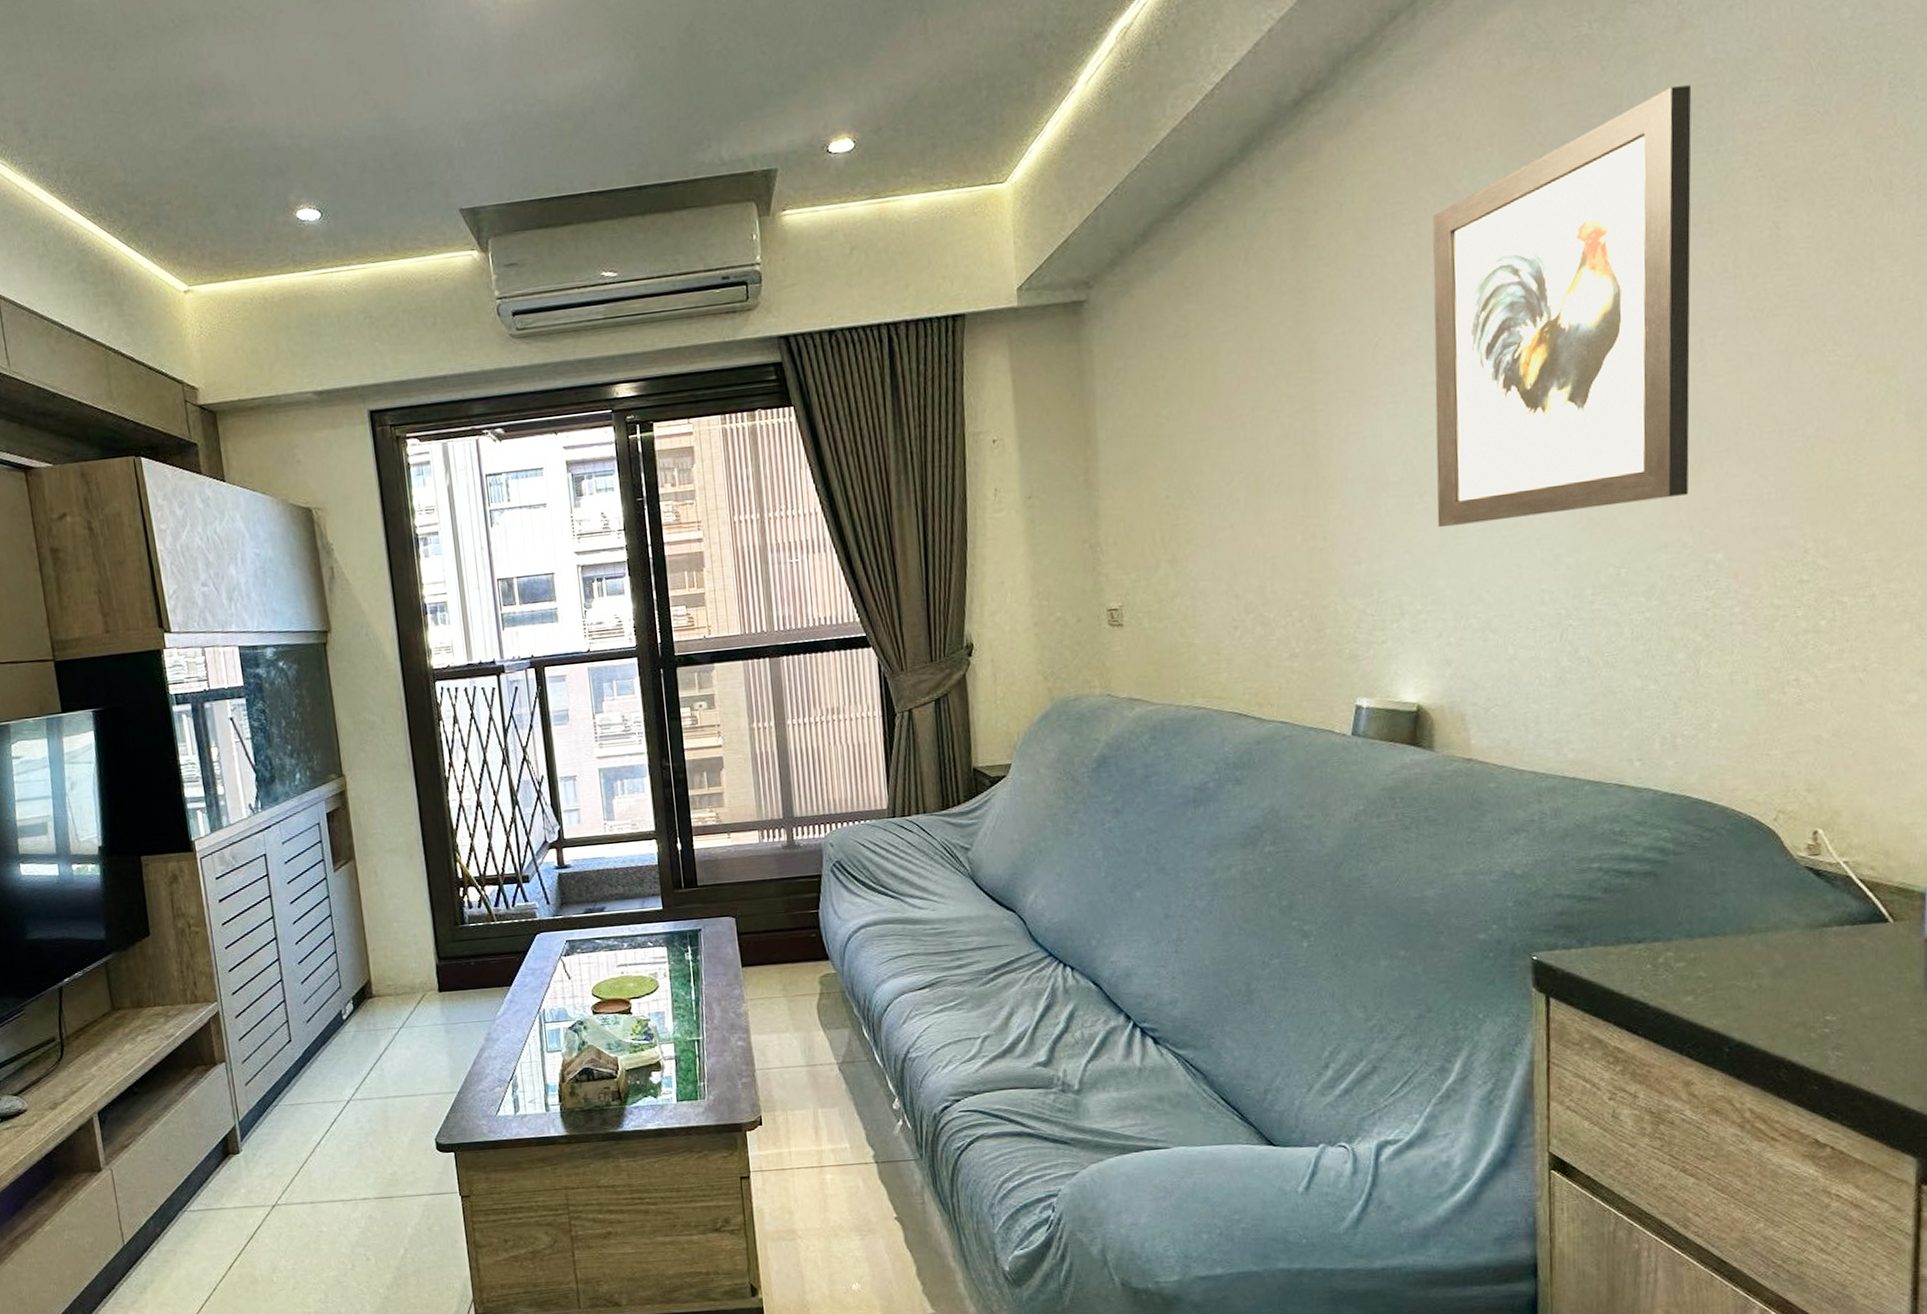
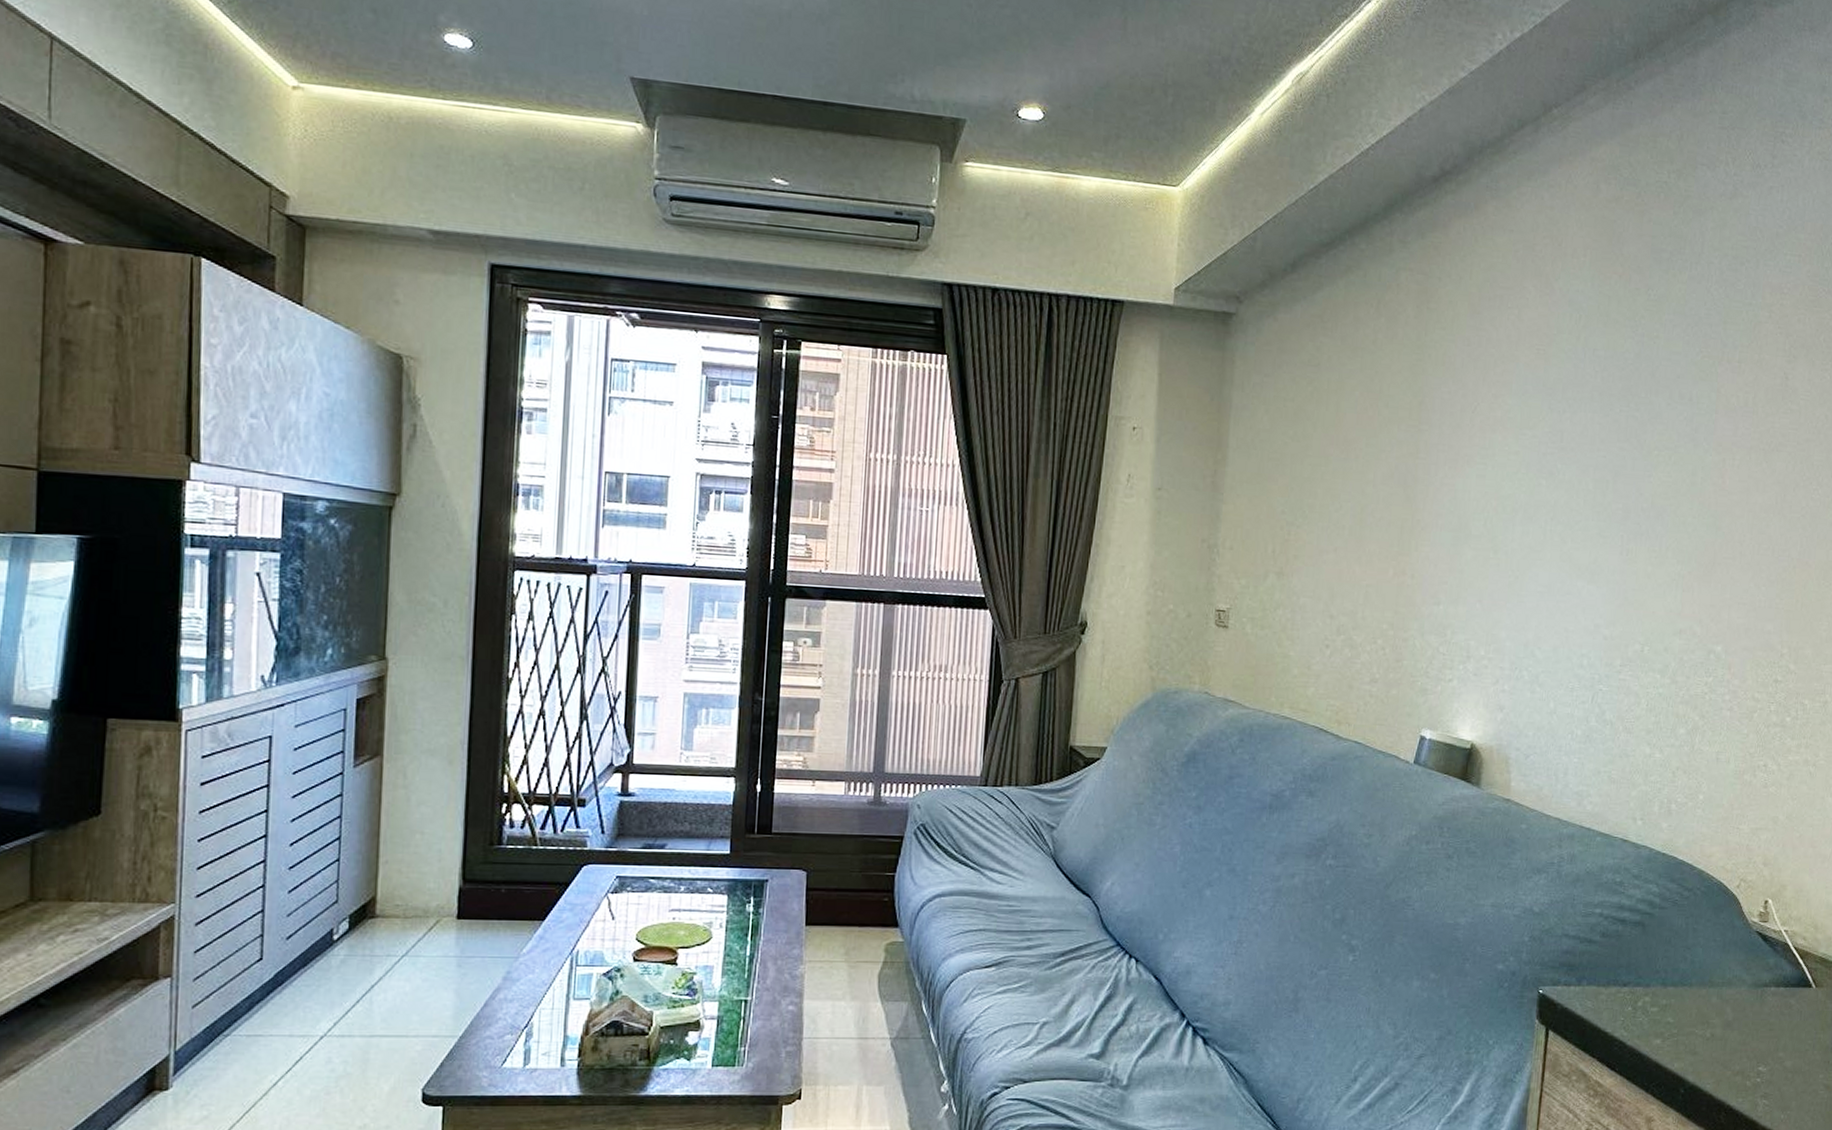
wall art: present [1432,85,1692,527] -> none [1506,242,1737,591]

